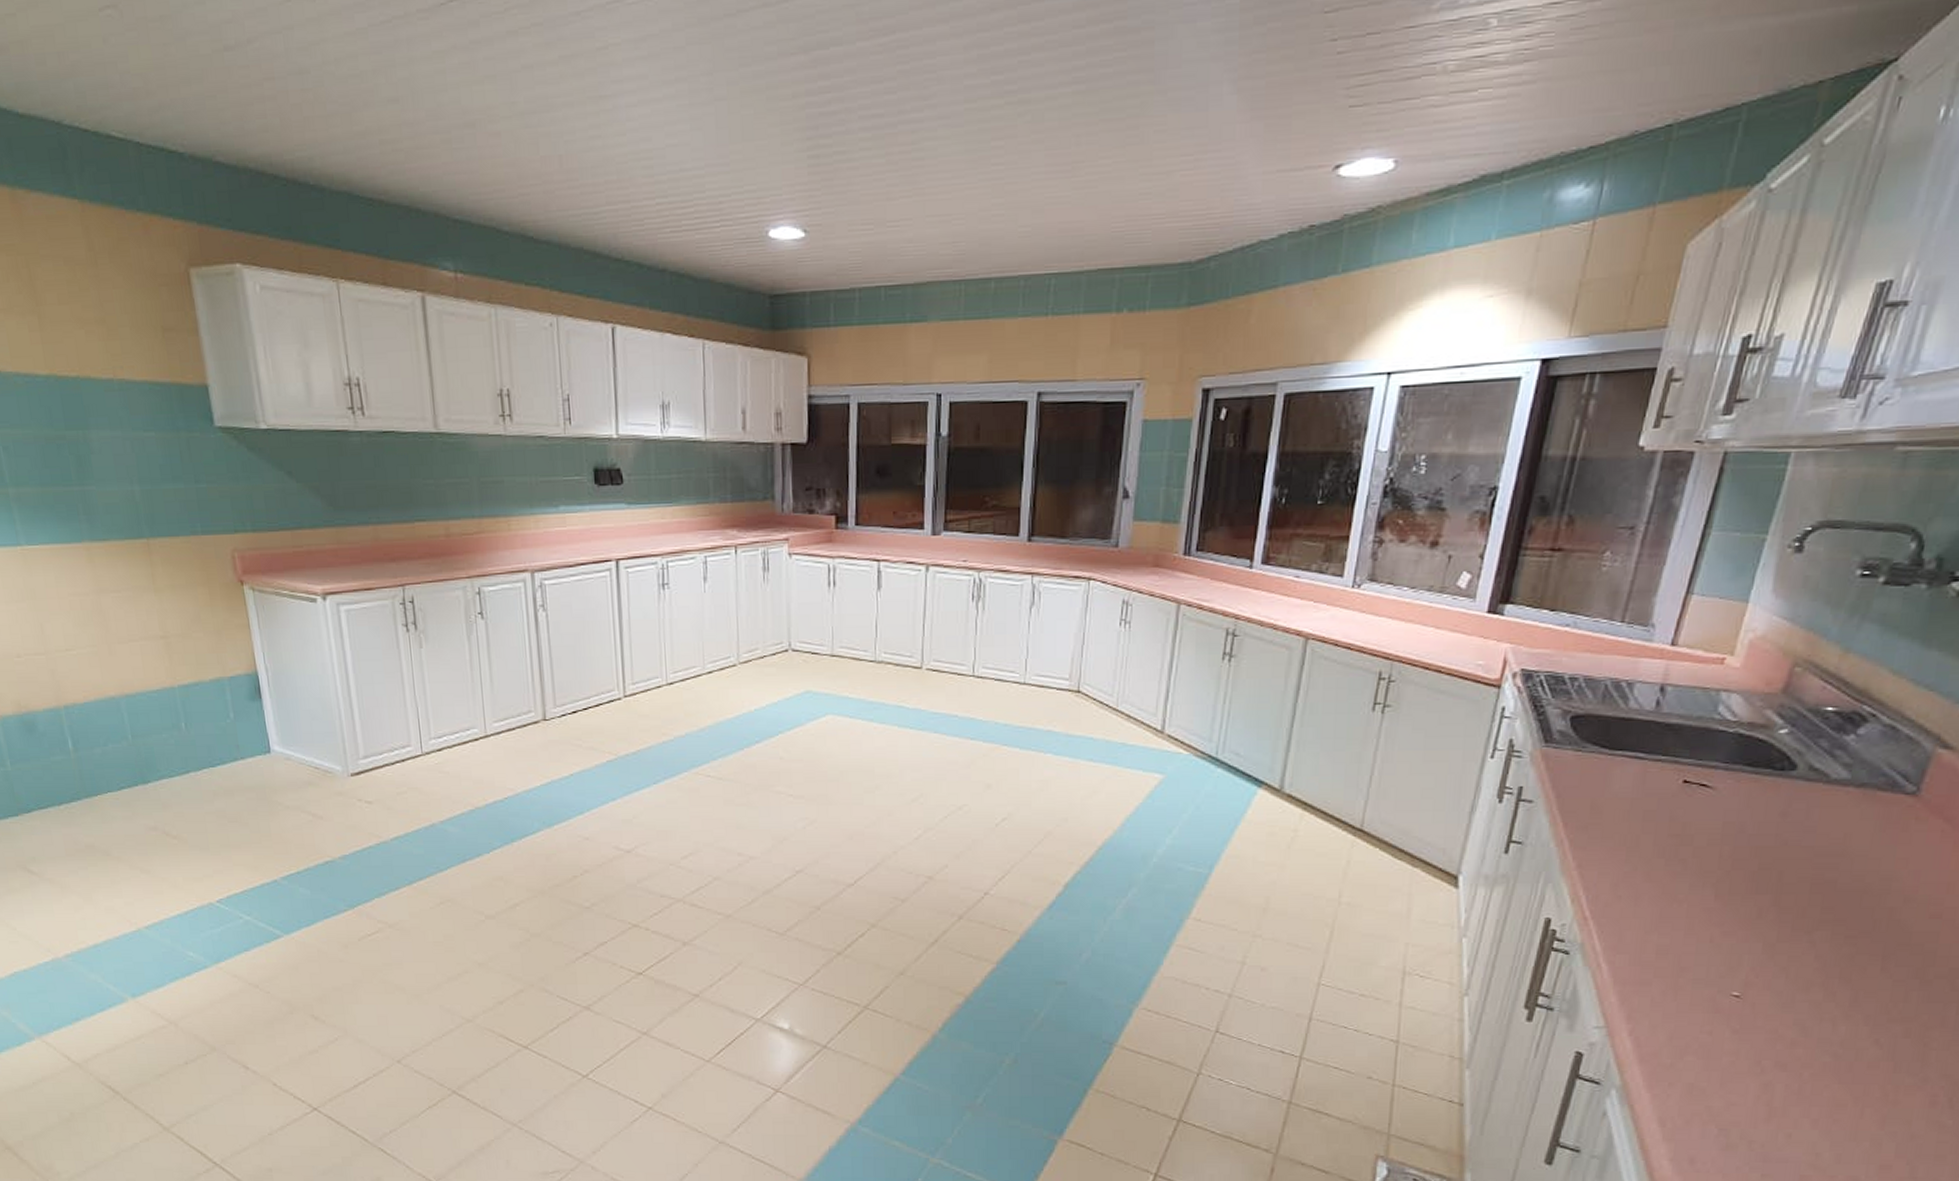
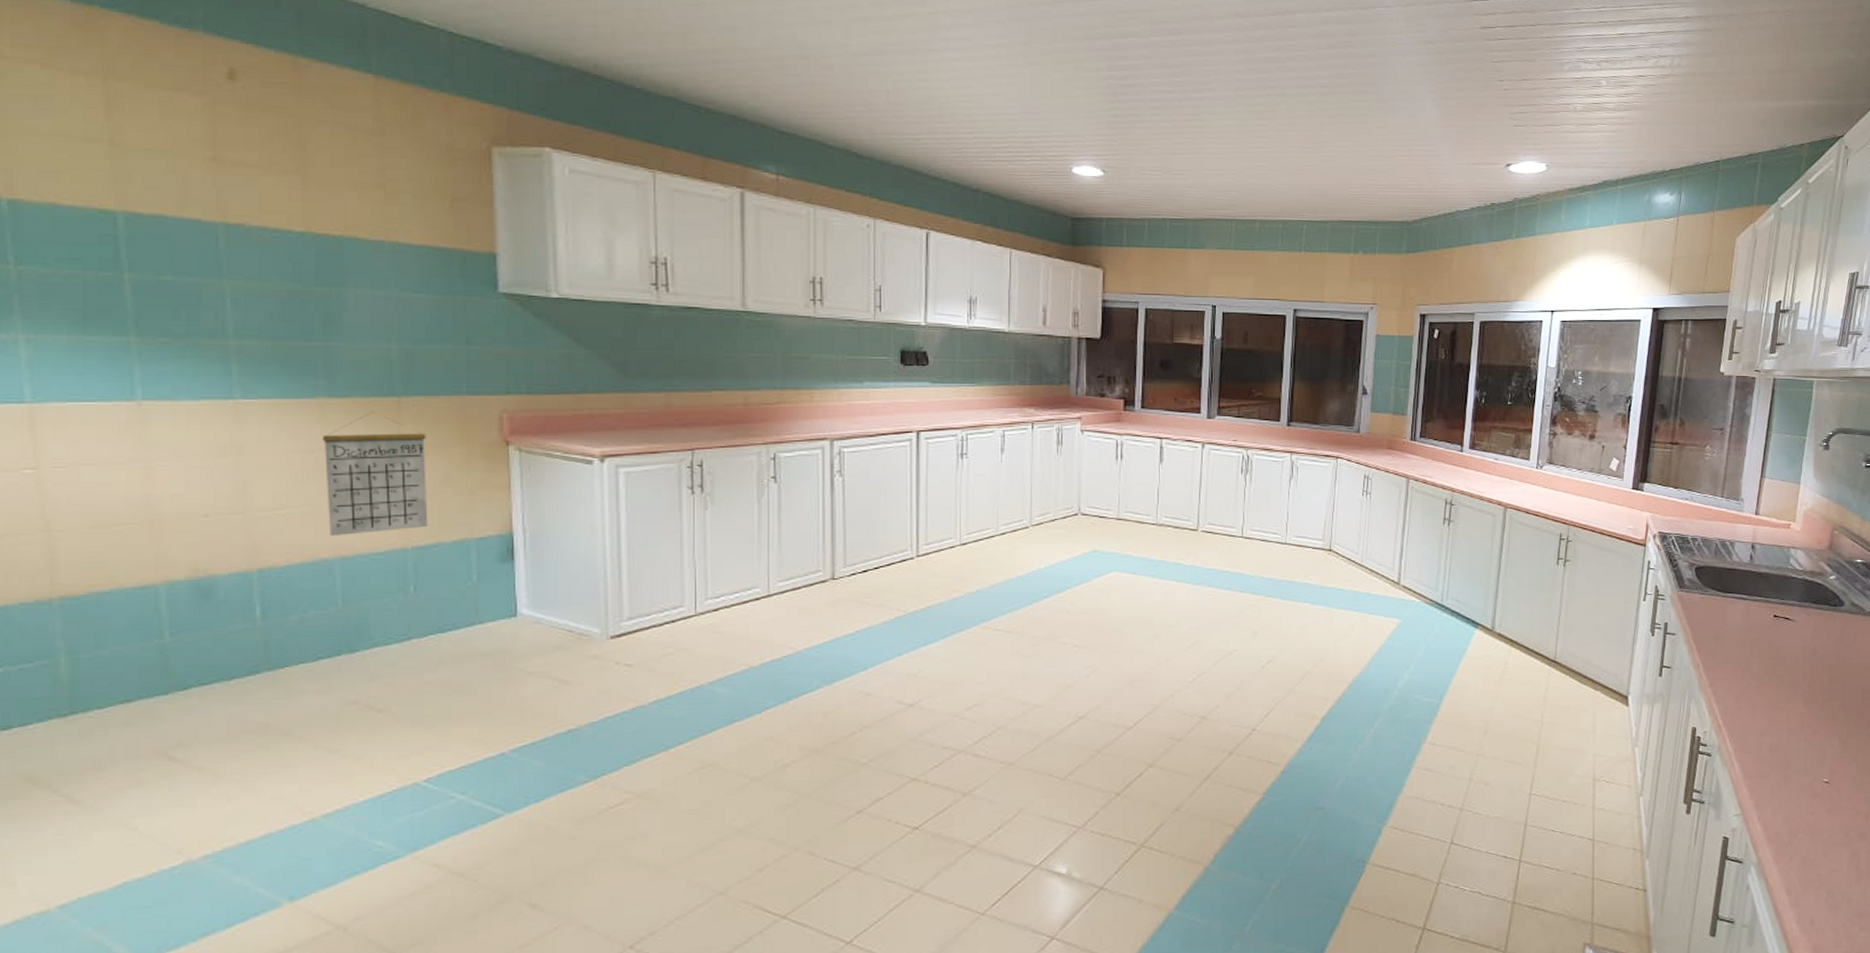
calendar: none [94,554,188,676] -> present [323,412,428,537]

